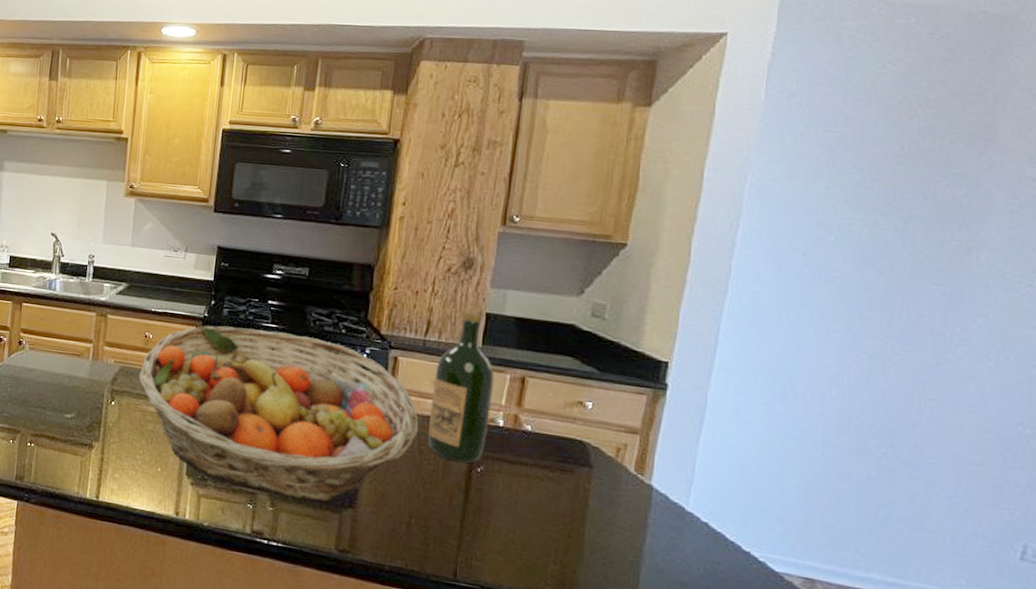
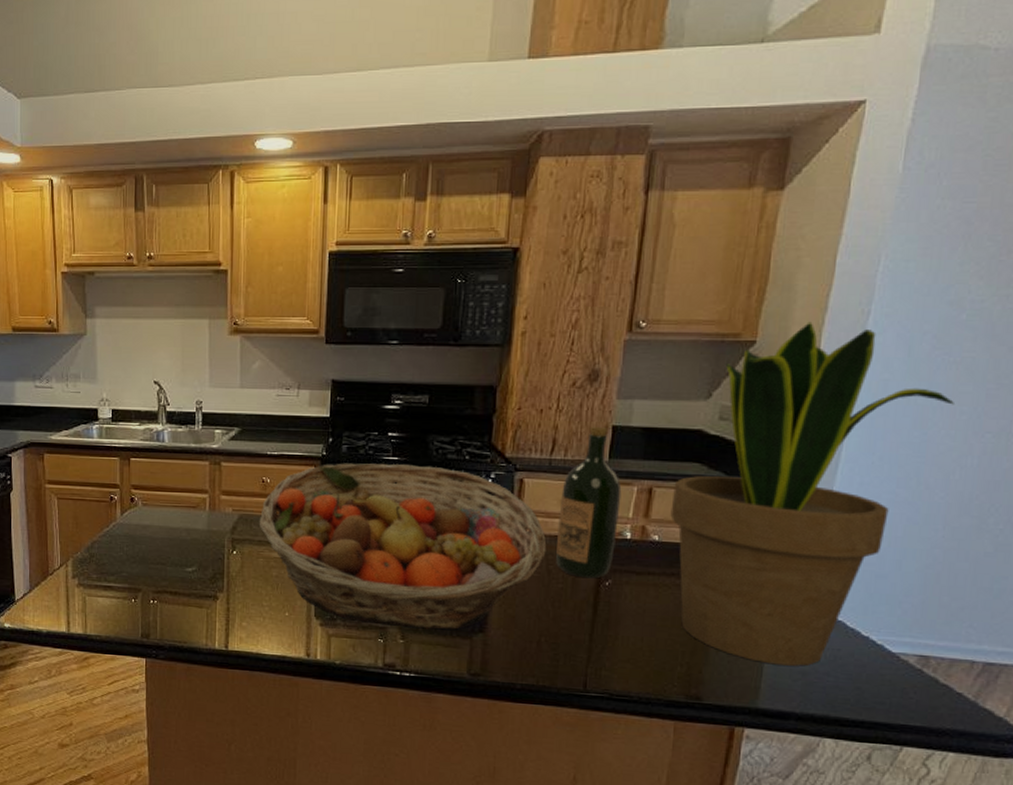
potted plant: none [543,230,827,577] -> present [670,322,954,666]

